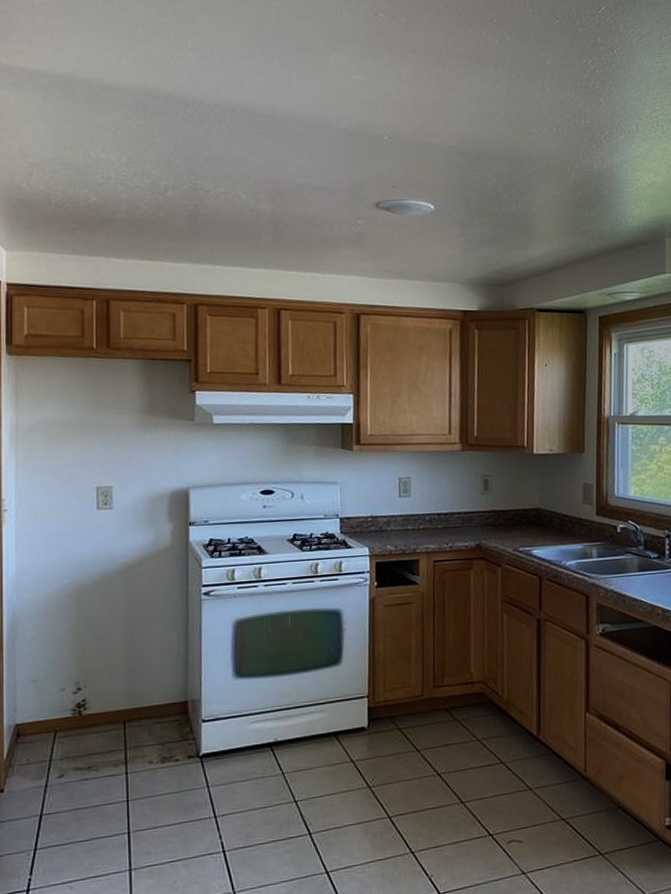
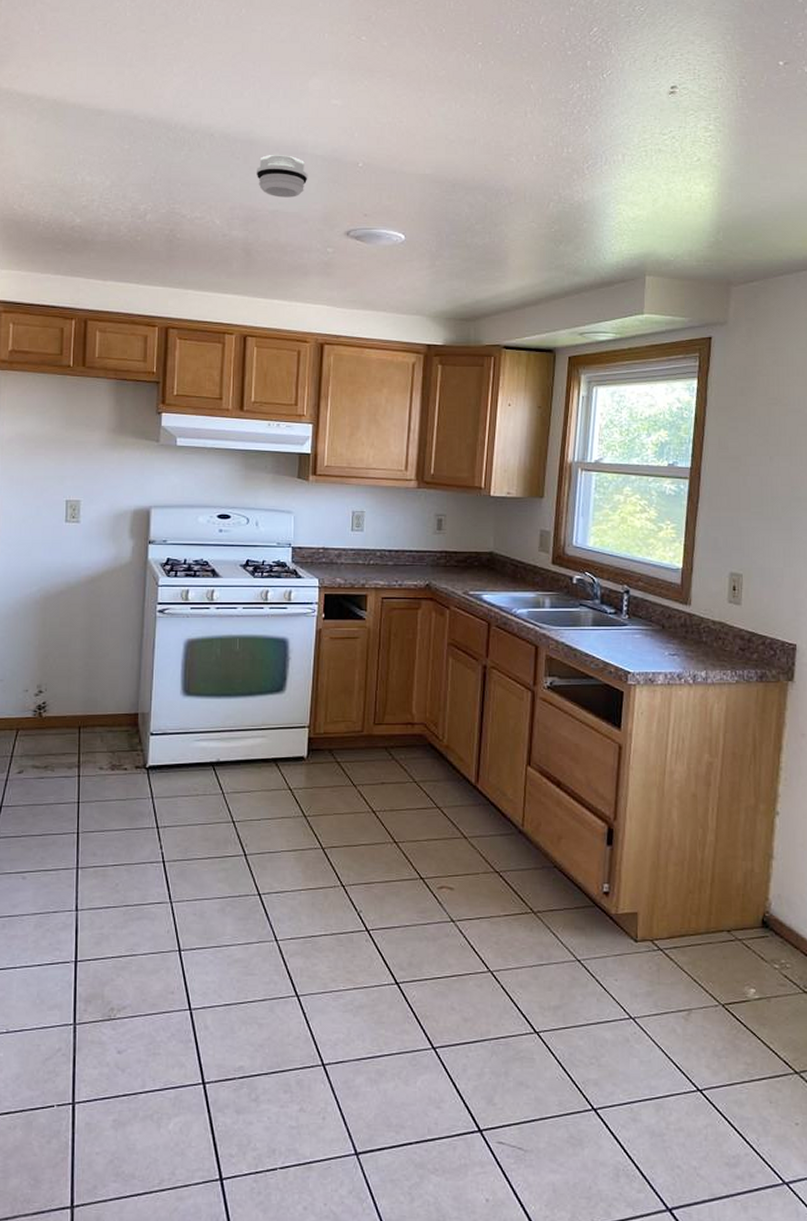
smoke detector: none [280,129,334,171] -> present [255,155,308,198]

